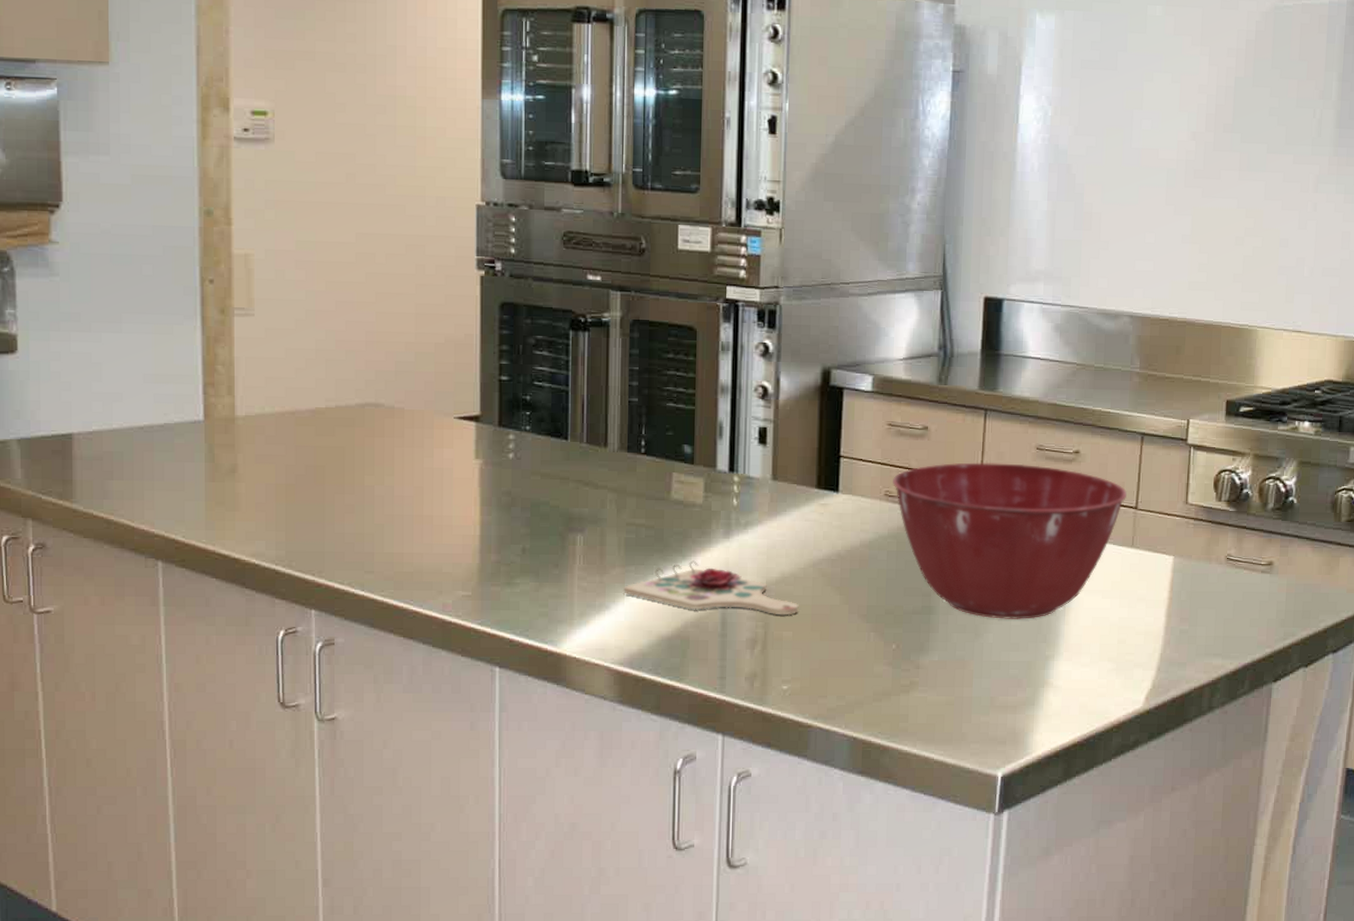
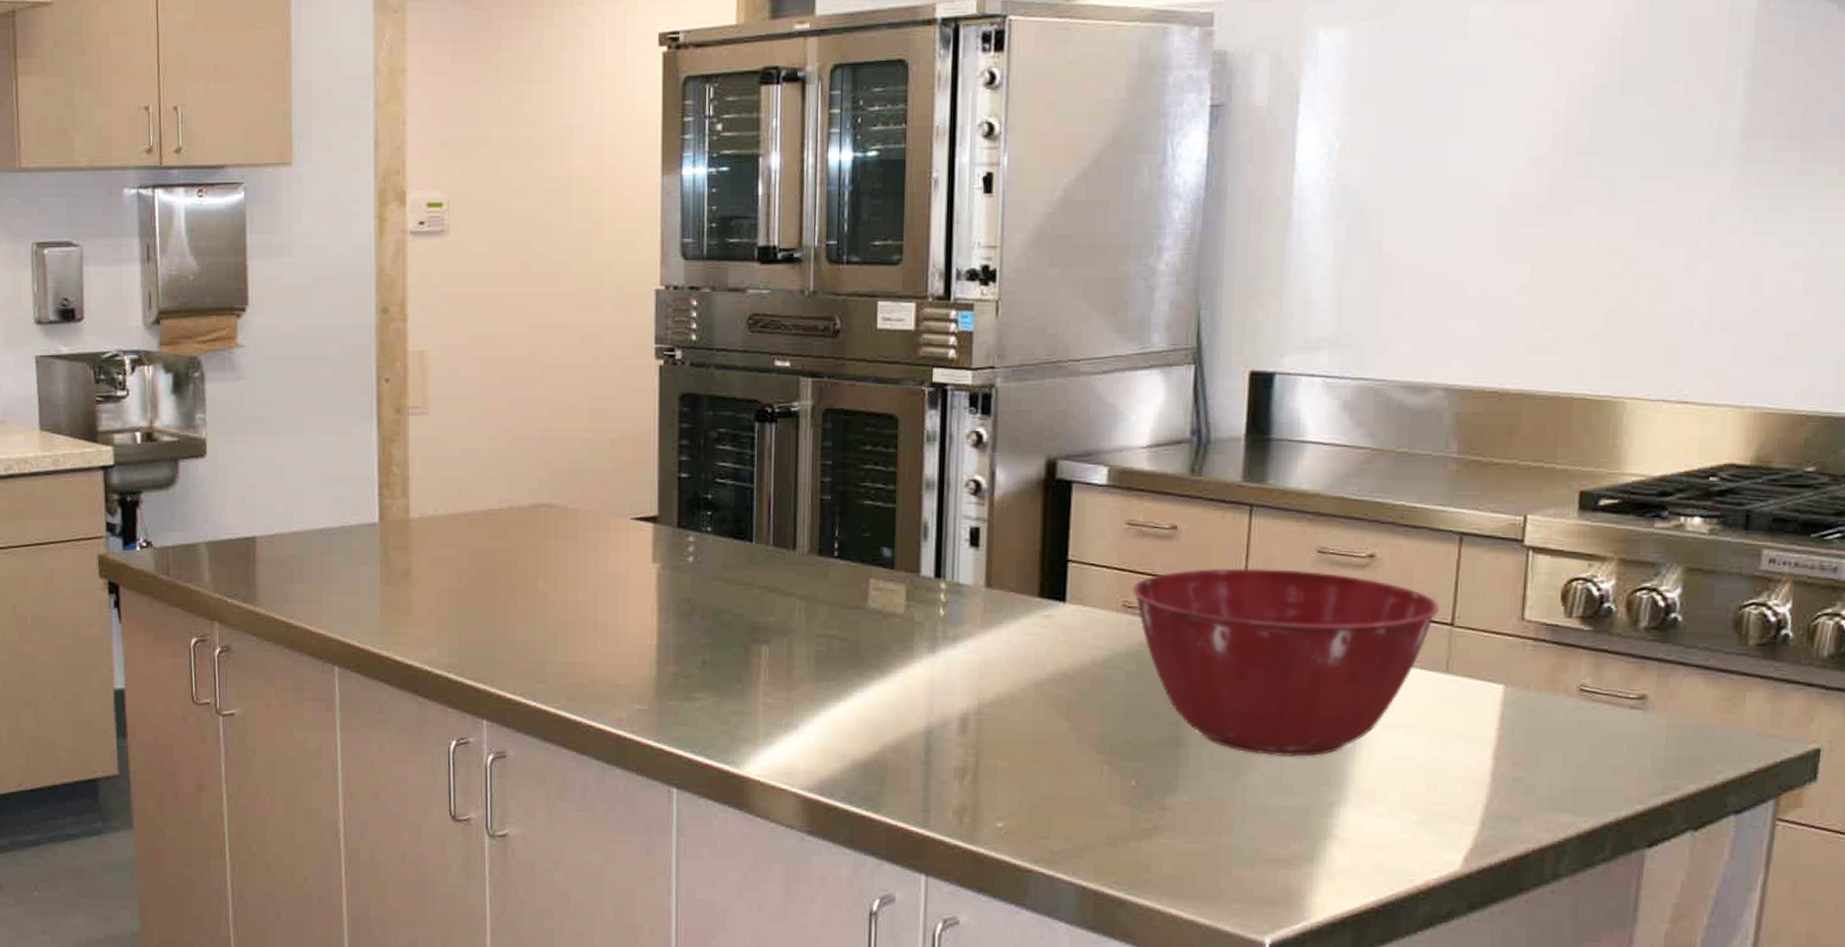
cutting board: present [622,560,799,616] -> none [812,677,1017,743]

